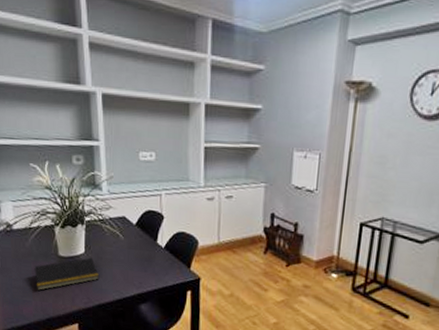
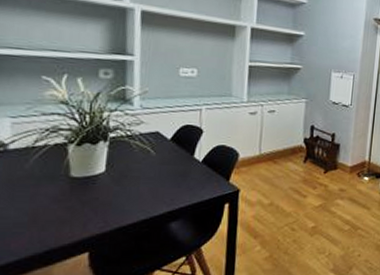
notepad: present [34,257,99,291] -> none [33,176,121,218]

